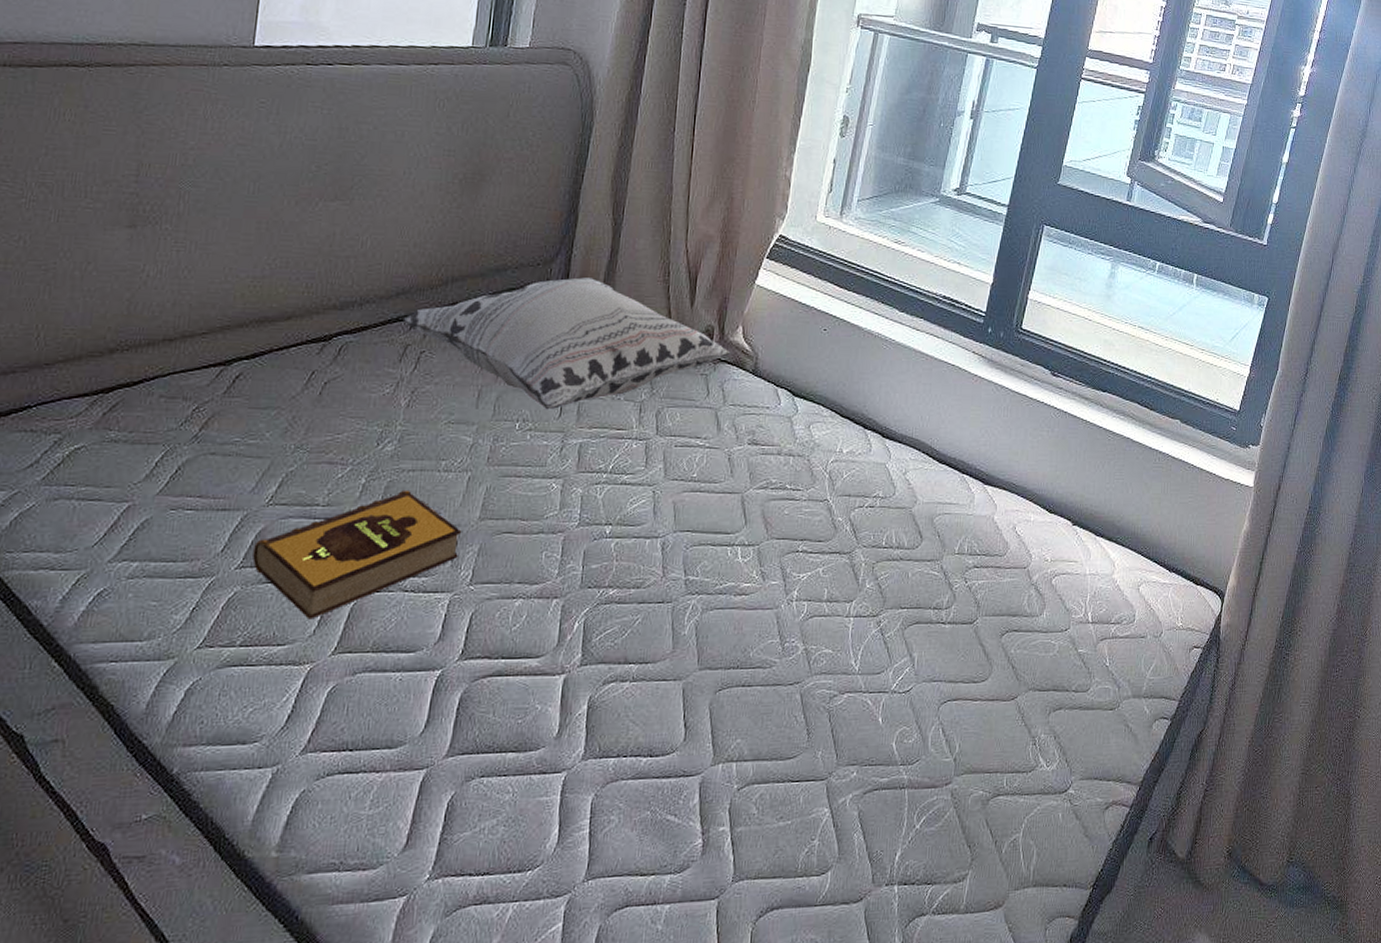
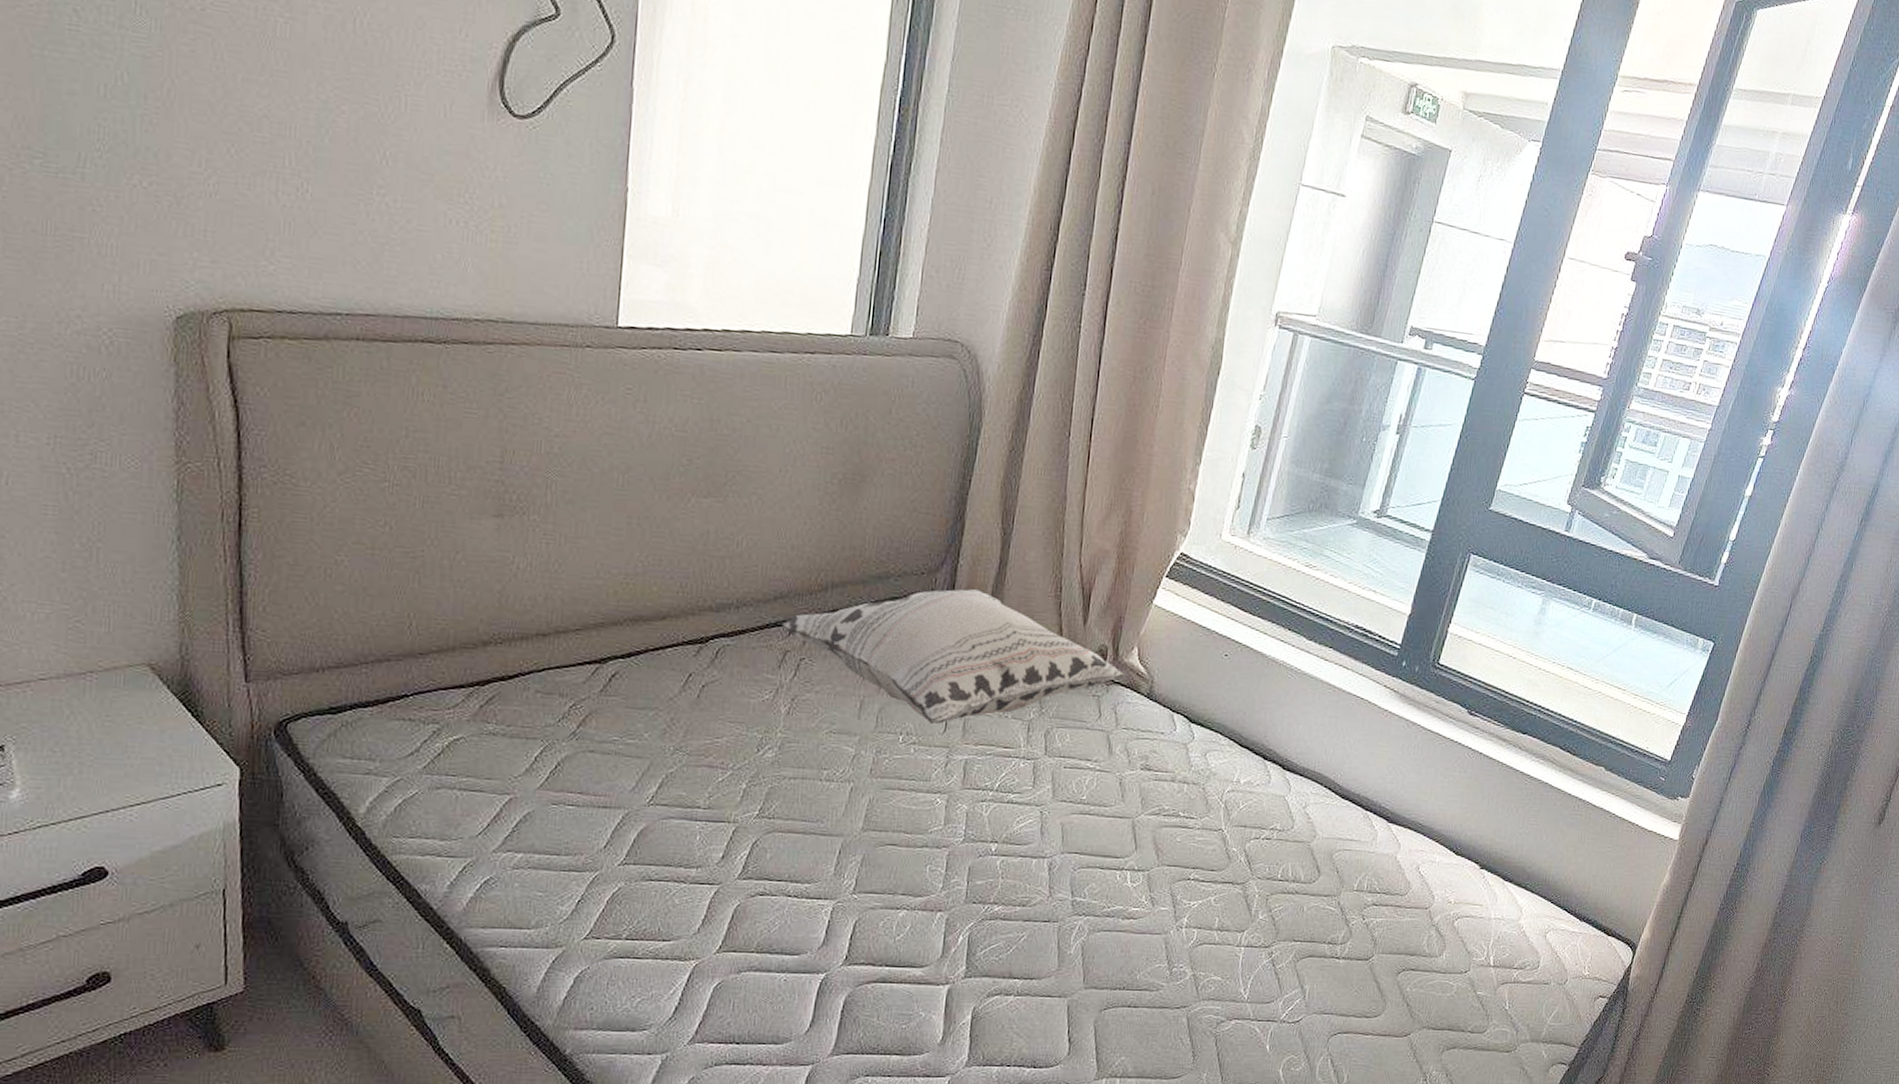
hardback book: present [252,490,462,620] -> none [635,797,845,918]

